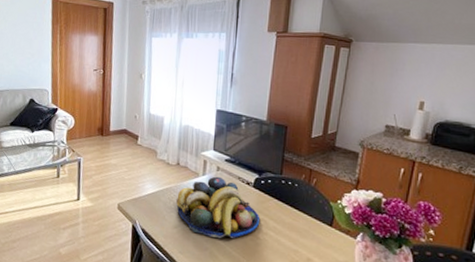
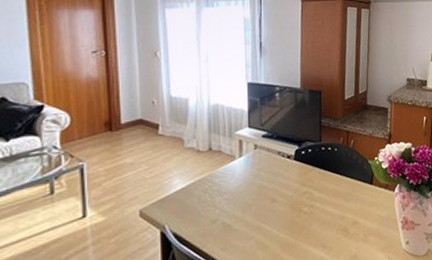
fruit bowl: present [176,176,260,239] -> none [212,155,305,224]

